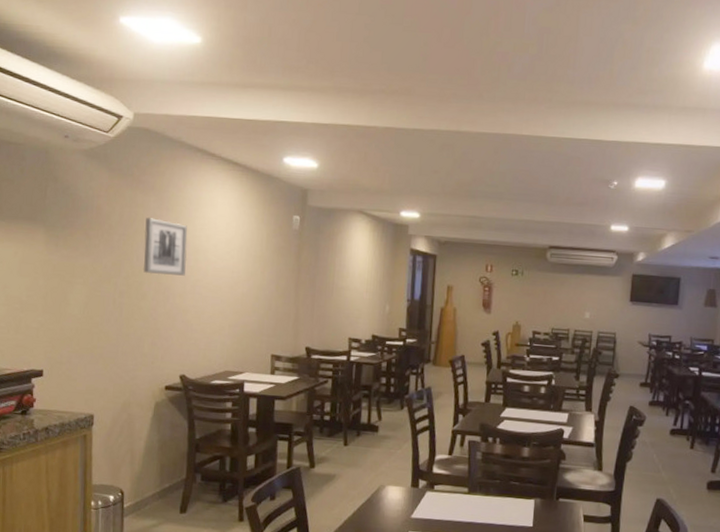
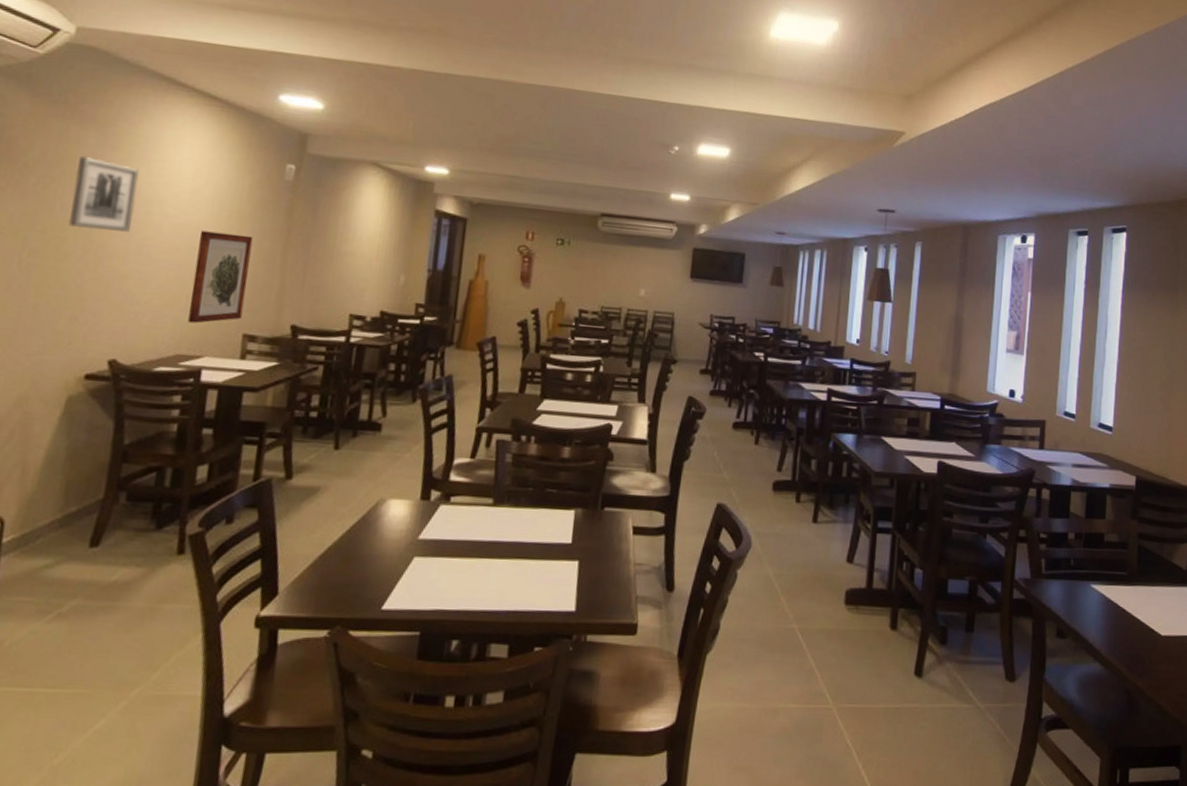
wall art: none [232,273,273,347] -> present [188,231,253,324]

